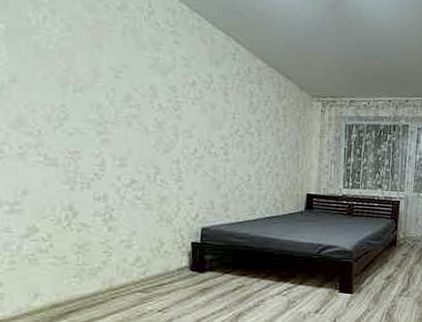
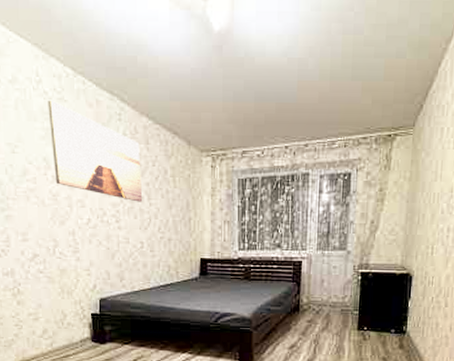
wall art: none [159,31,253,138] -> present [47,100,143,202]

